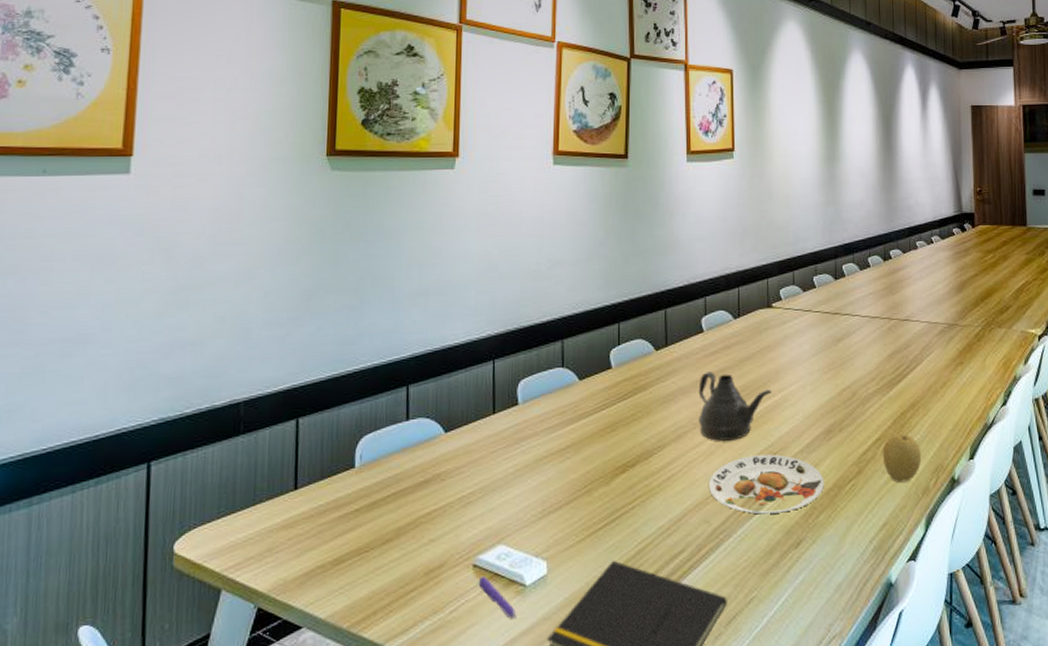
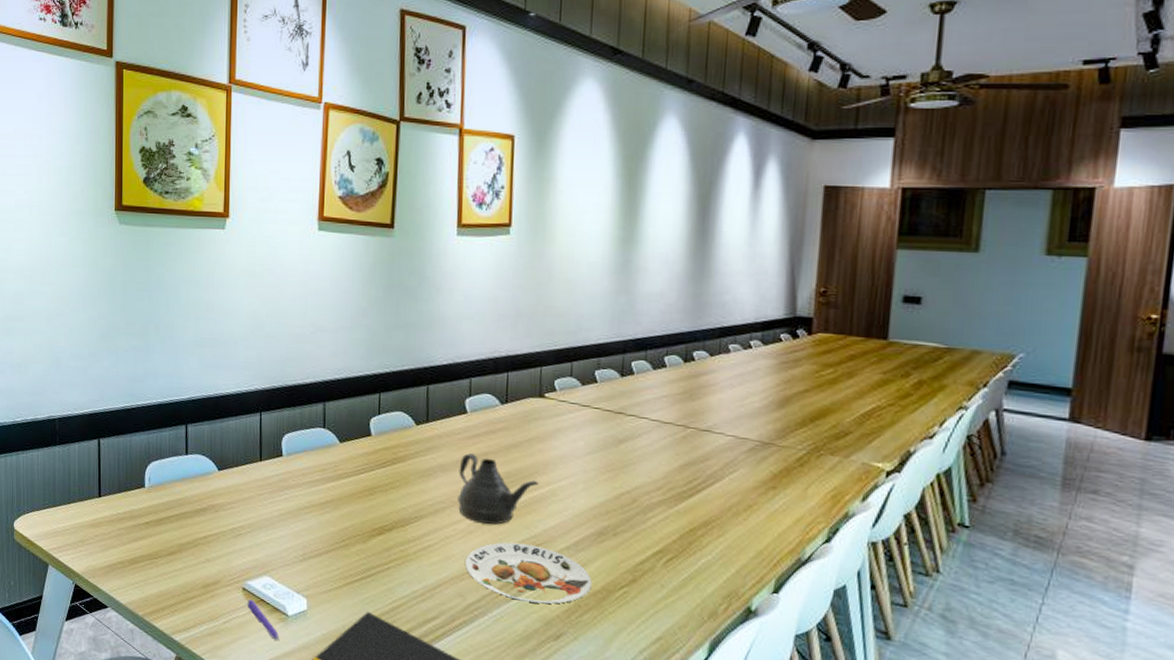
fruit: present [882,433,922,483] -> none [662,549,712,601]

